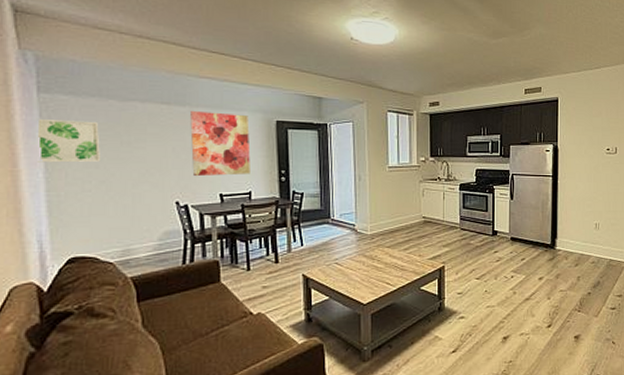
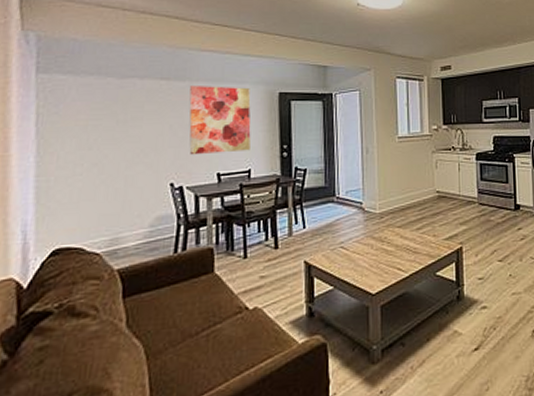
wall art: present [36,118,100,163] -> none [29,99,96,146]

